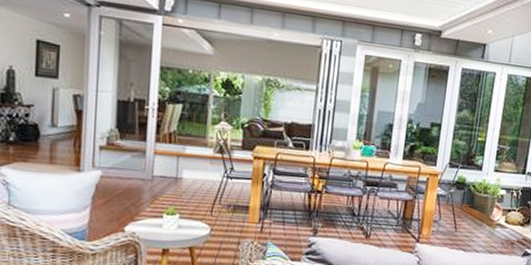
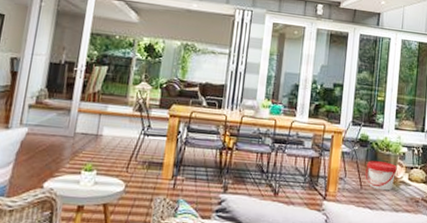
bucket: none [460,203,494,233] -> present [365,161,397,191]

